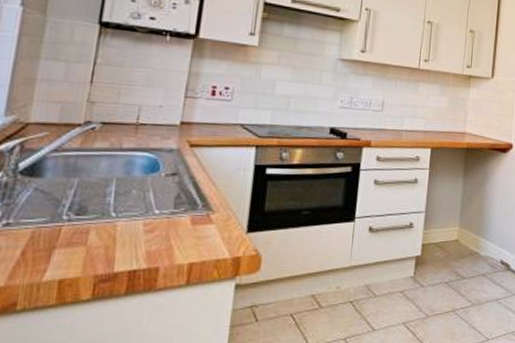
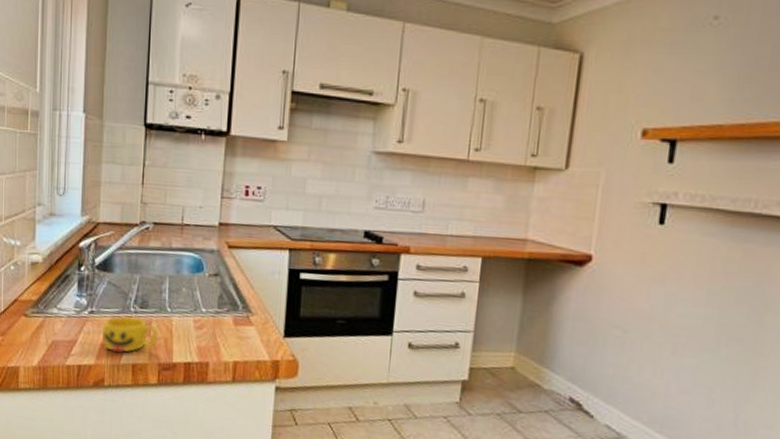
cup: none [17,225,98,268] -> present [101,315,158,353]

